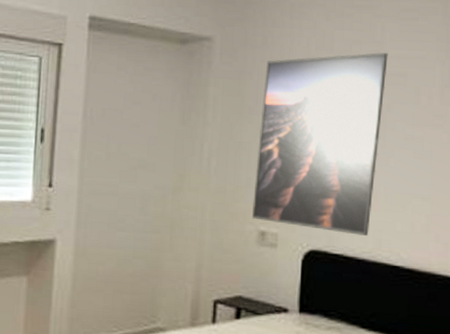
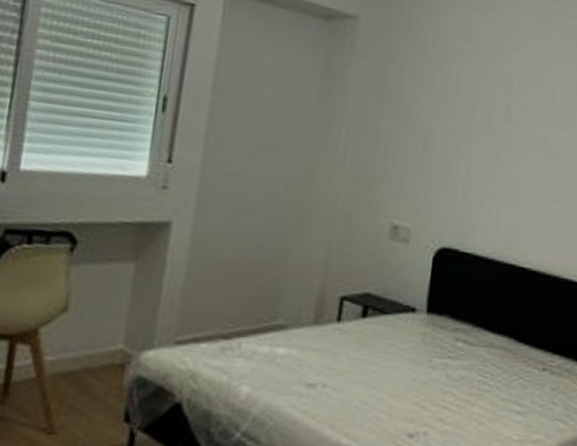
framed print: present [252,53,388,236] -> none [386,47,528,236]

